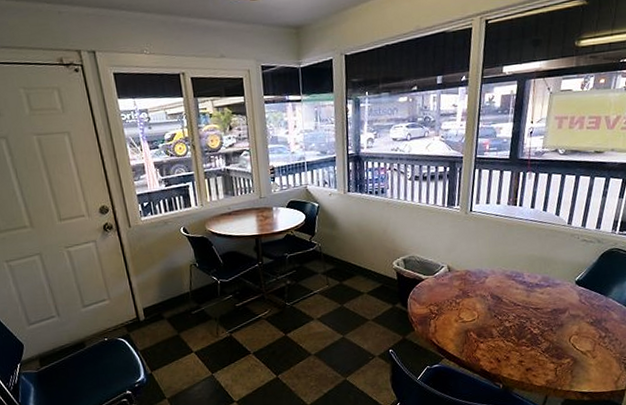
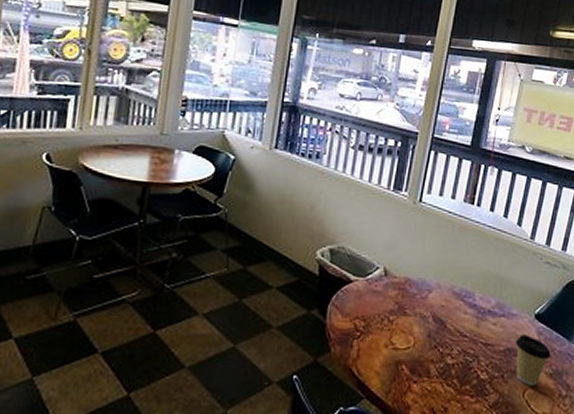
coffee cup: none [560,297,591,333] -> present [515,334,551,386]

